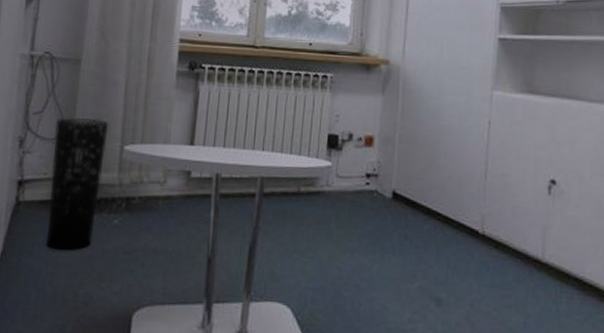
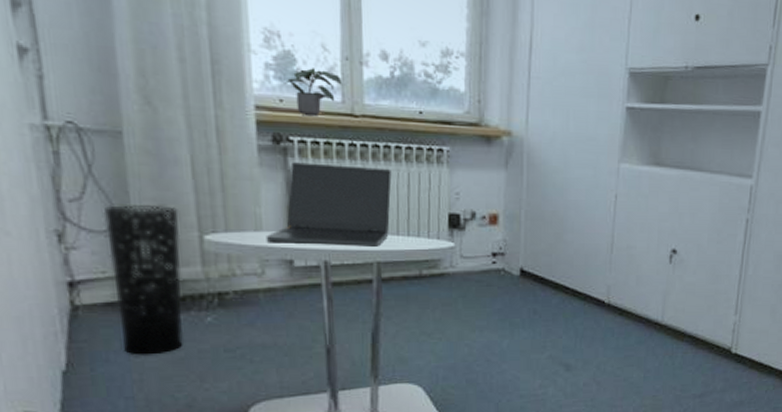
laptop: none [171,85,282,164] -> present [265,162,392,248]
potted plant: none [204,9,249,48] -> present [284,68,343,117]

